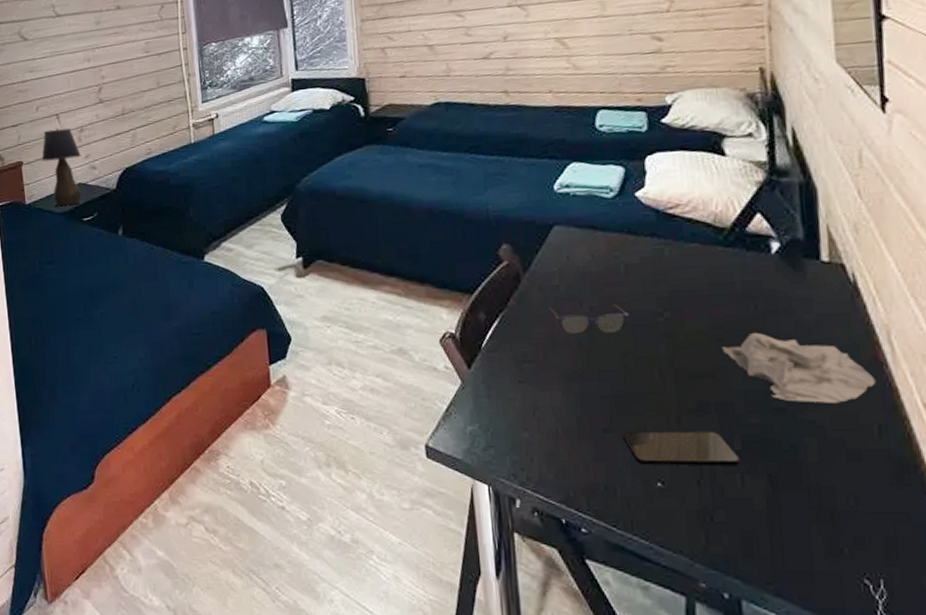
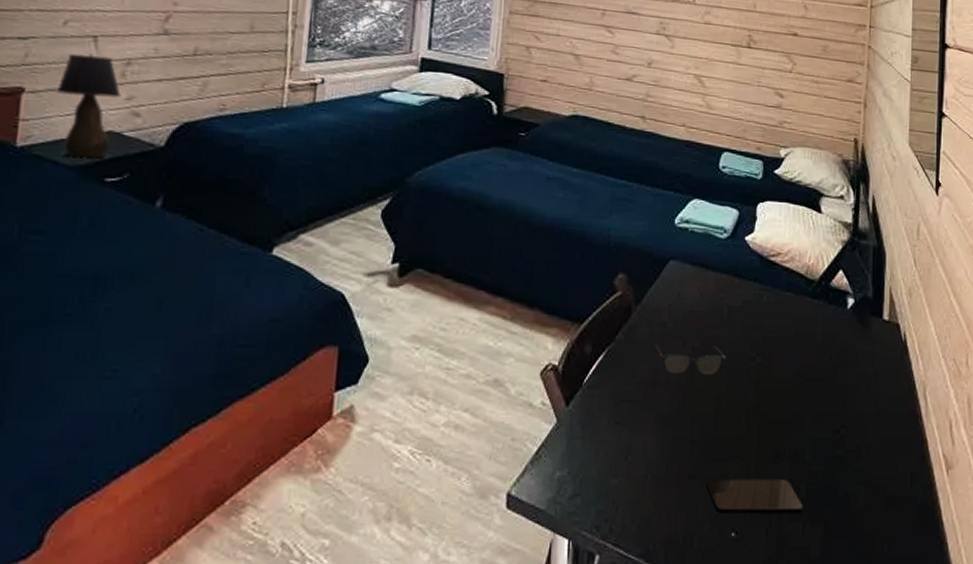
tissue: present [721,332,876,403] -> none [800,382,912,452]

